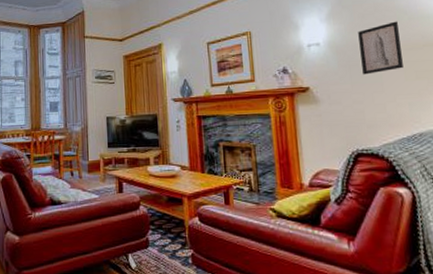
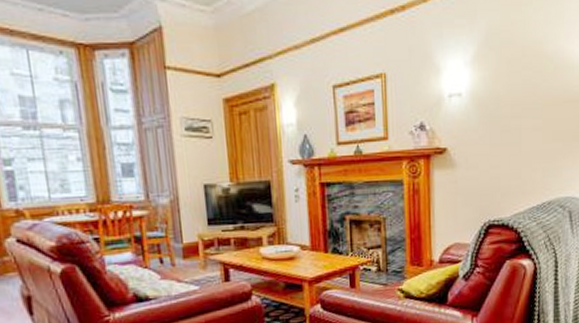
wall art: present [358,21,403,75] -> none [503,70,543,134]

